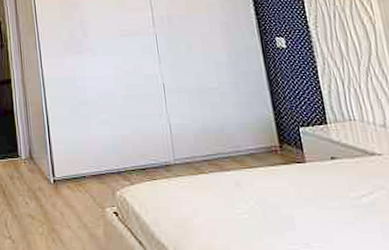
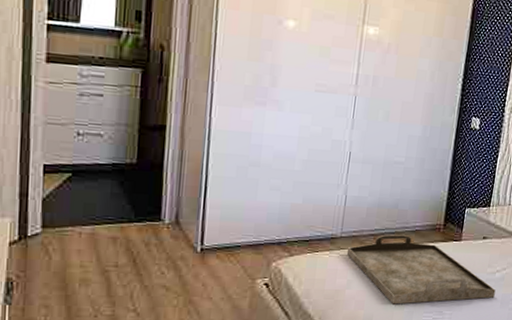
serving tray: none [184,158,371,235] -> present [346,234,496,305]

